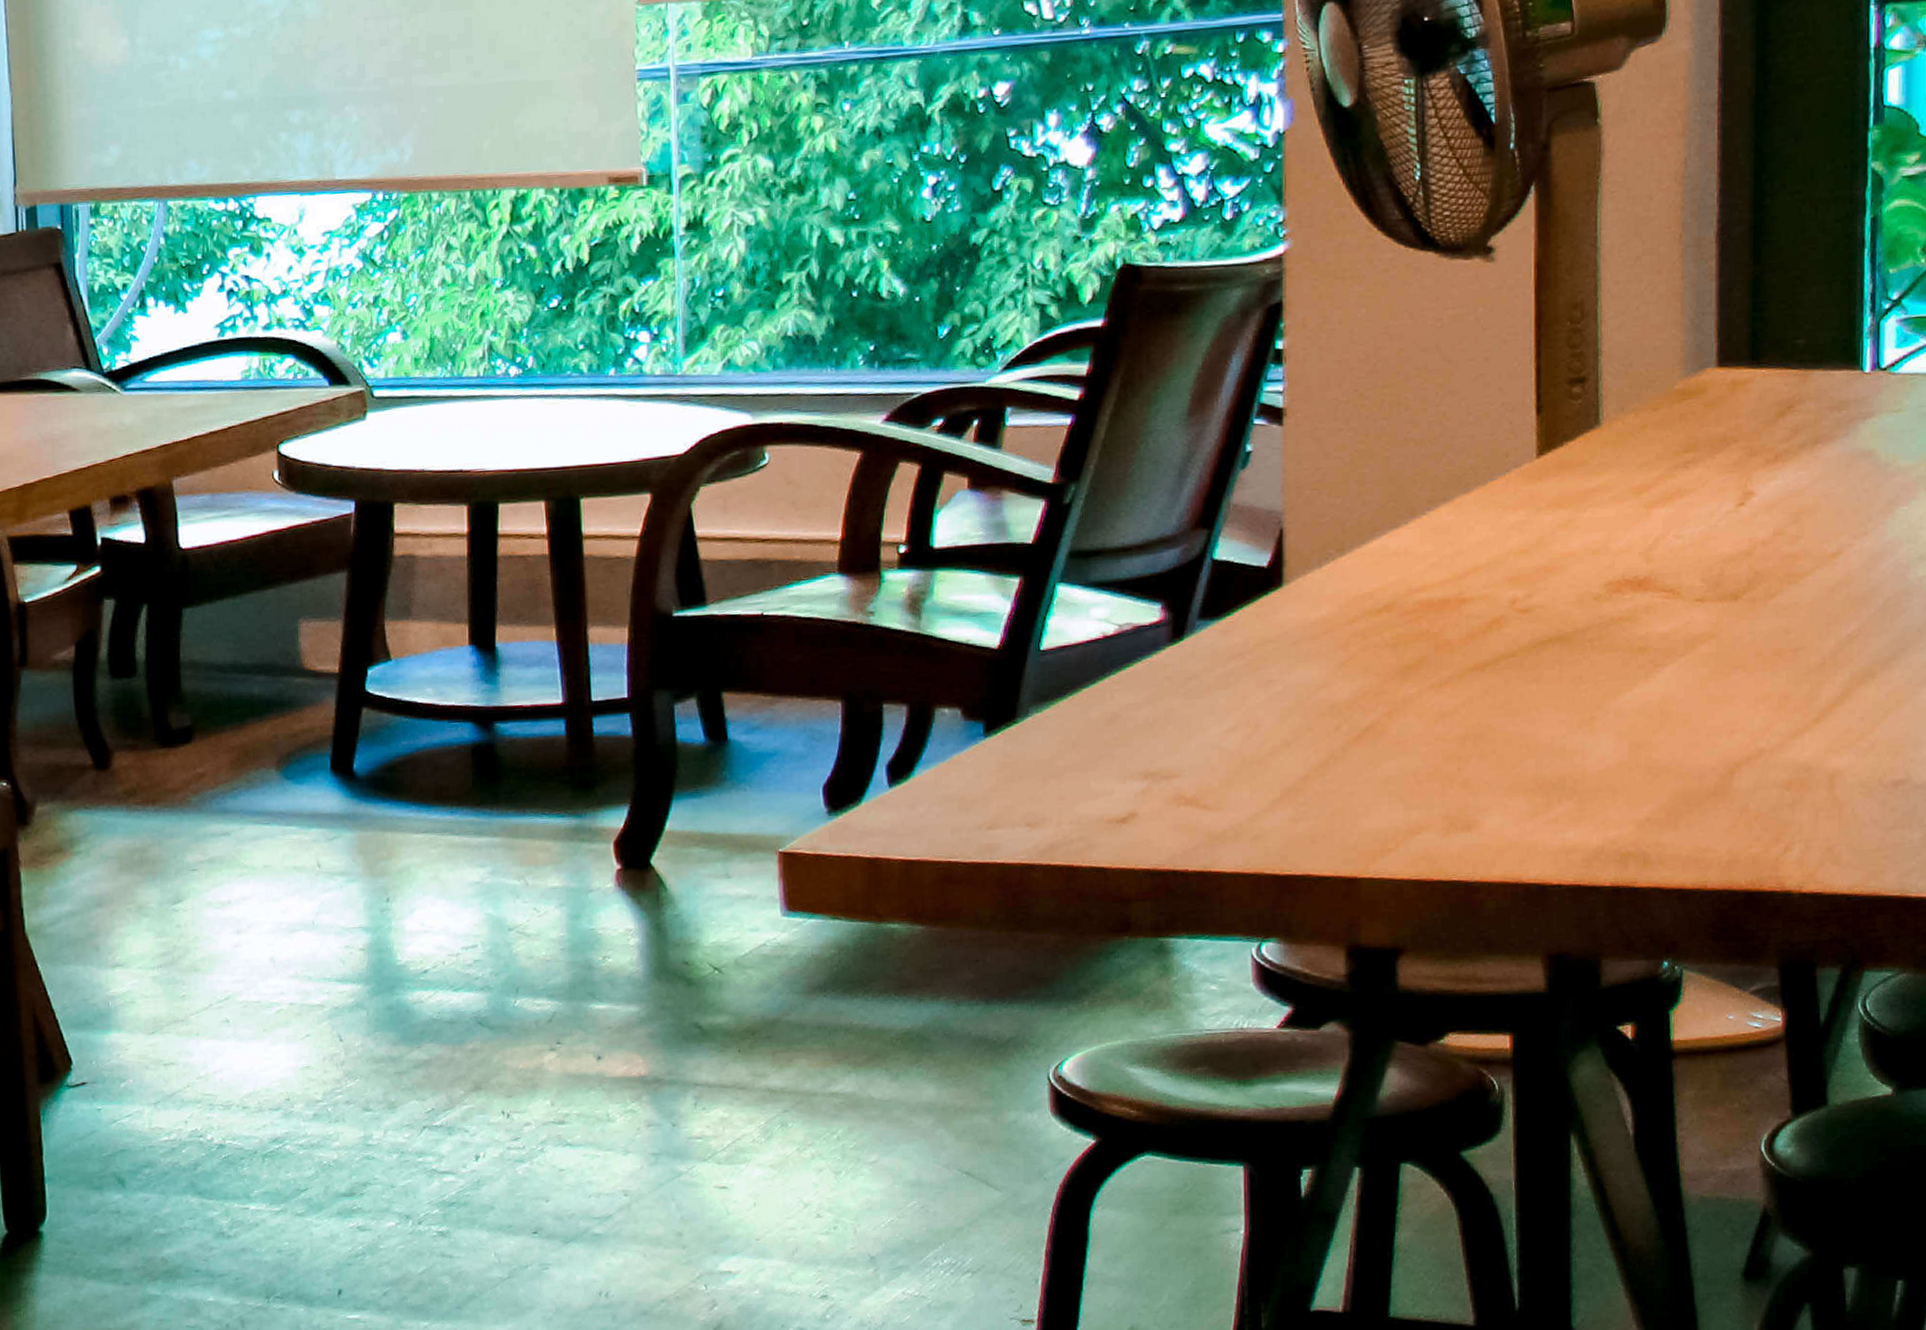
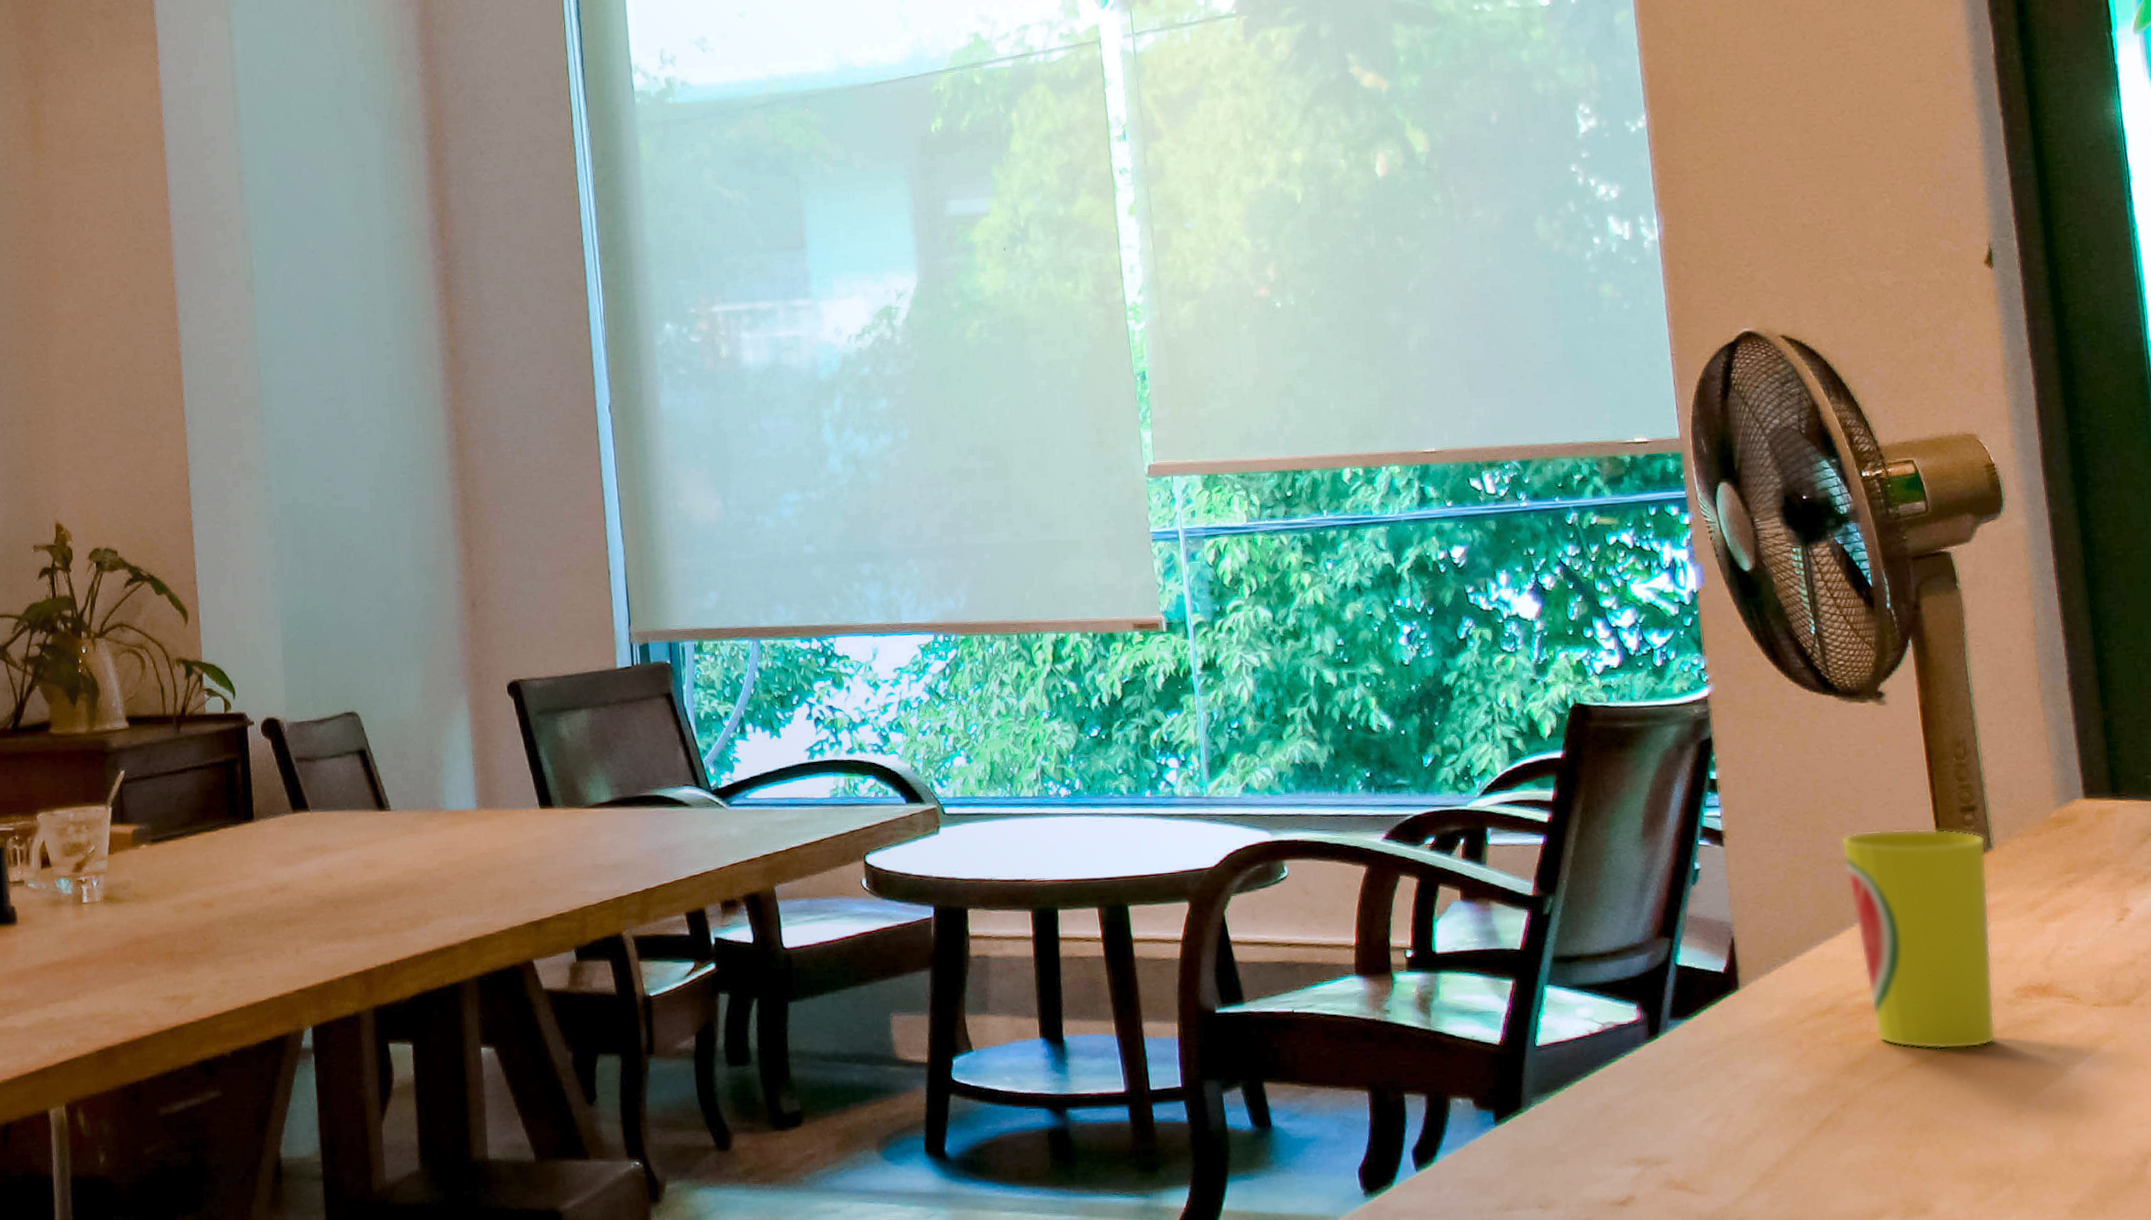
cup: none [1421,403,1594,651] -> present [1840,828,1996,1050]

